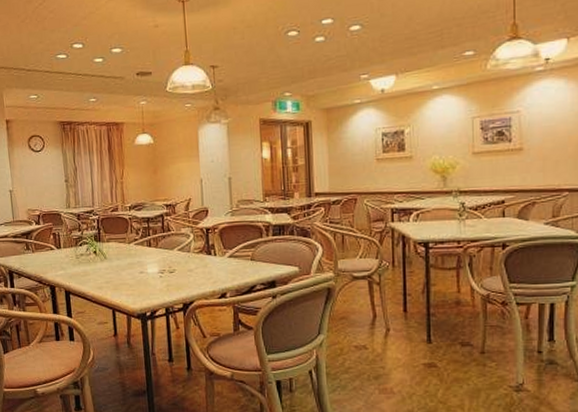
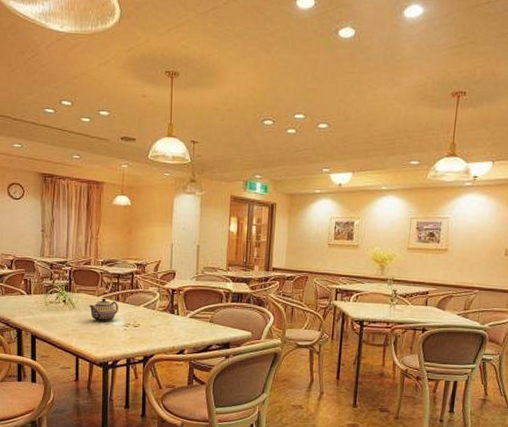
teapot: none [119,245,152,271] -> present [88,298,118,322]

